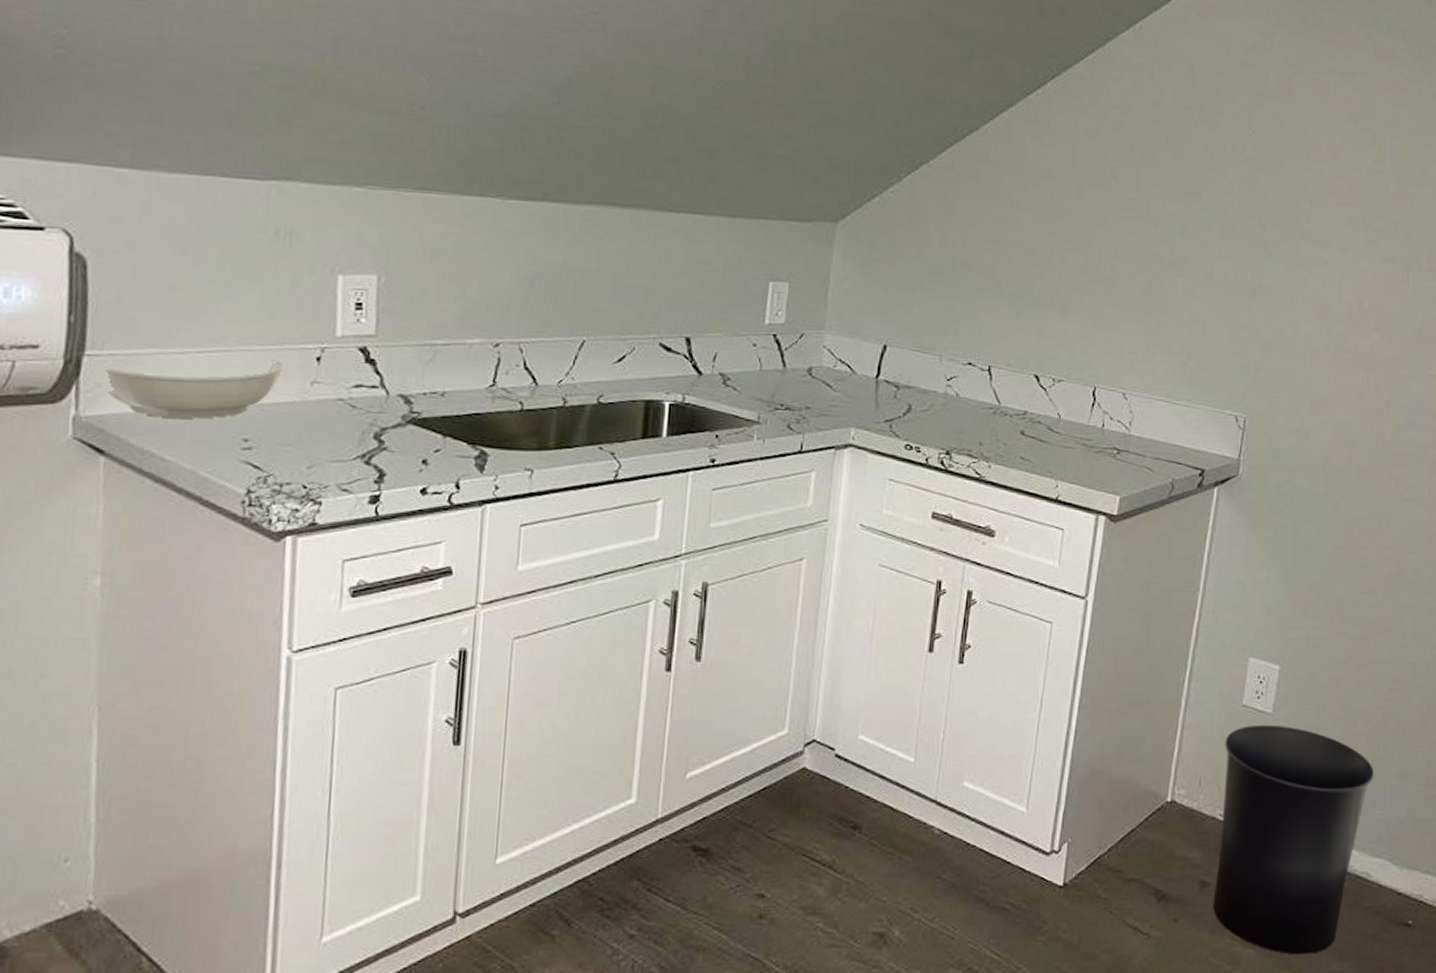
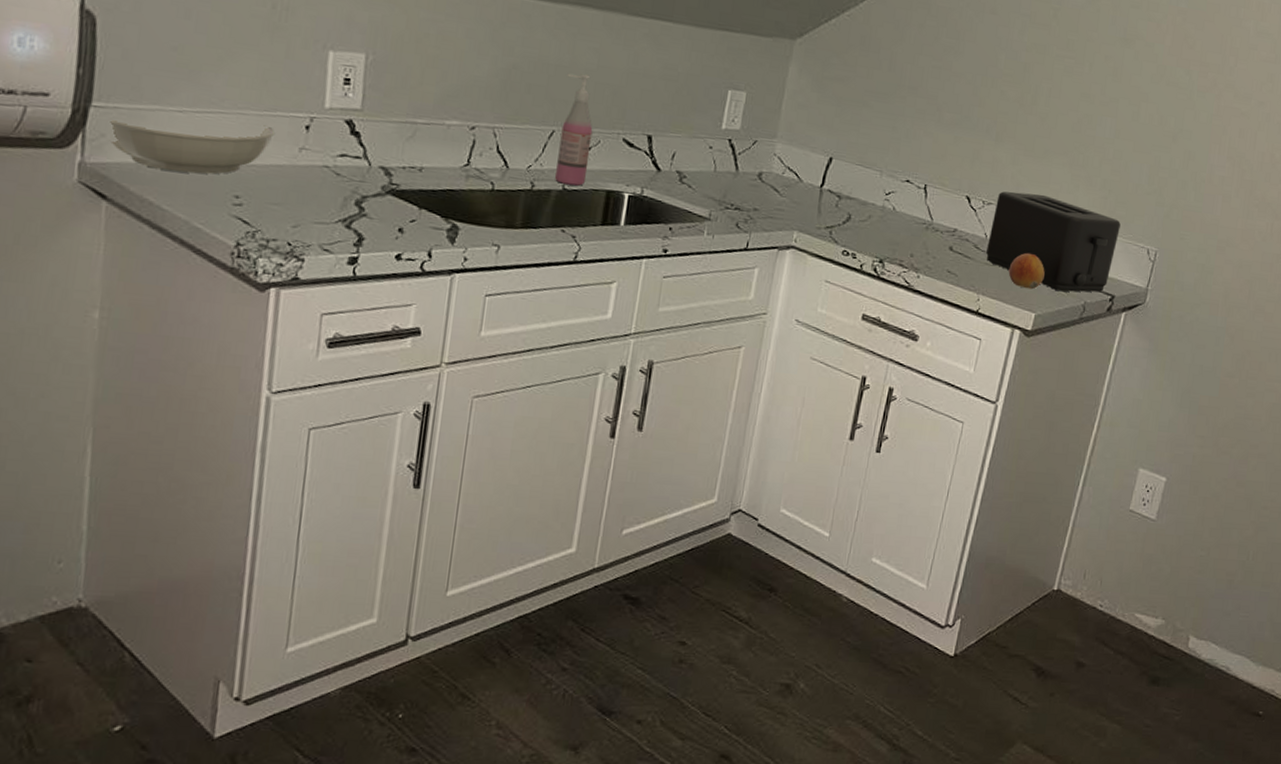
soap dispenser: none [589,277,626,398] -> present [555,73,593,186]
toaster: none [1061,366,1204,469] -> present [986,191,1121,292]
fruit: none [1087,430,1126,470] -> present [1008,252,1045,290]
waste bin: present [1213,724,1375,955] -> none [1086,528,1243,733]

